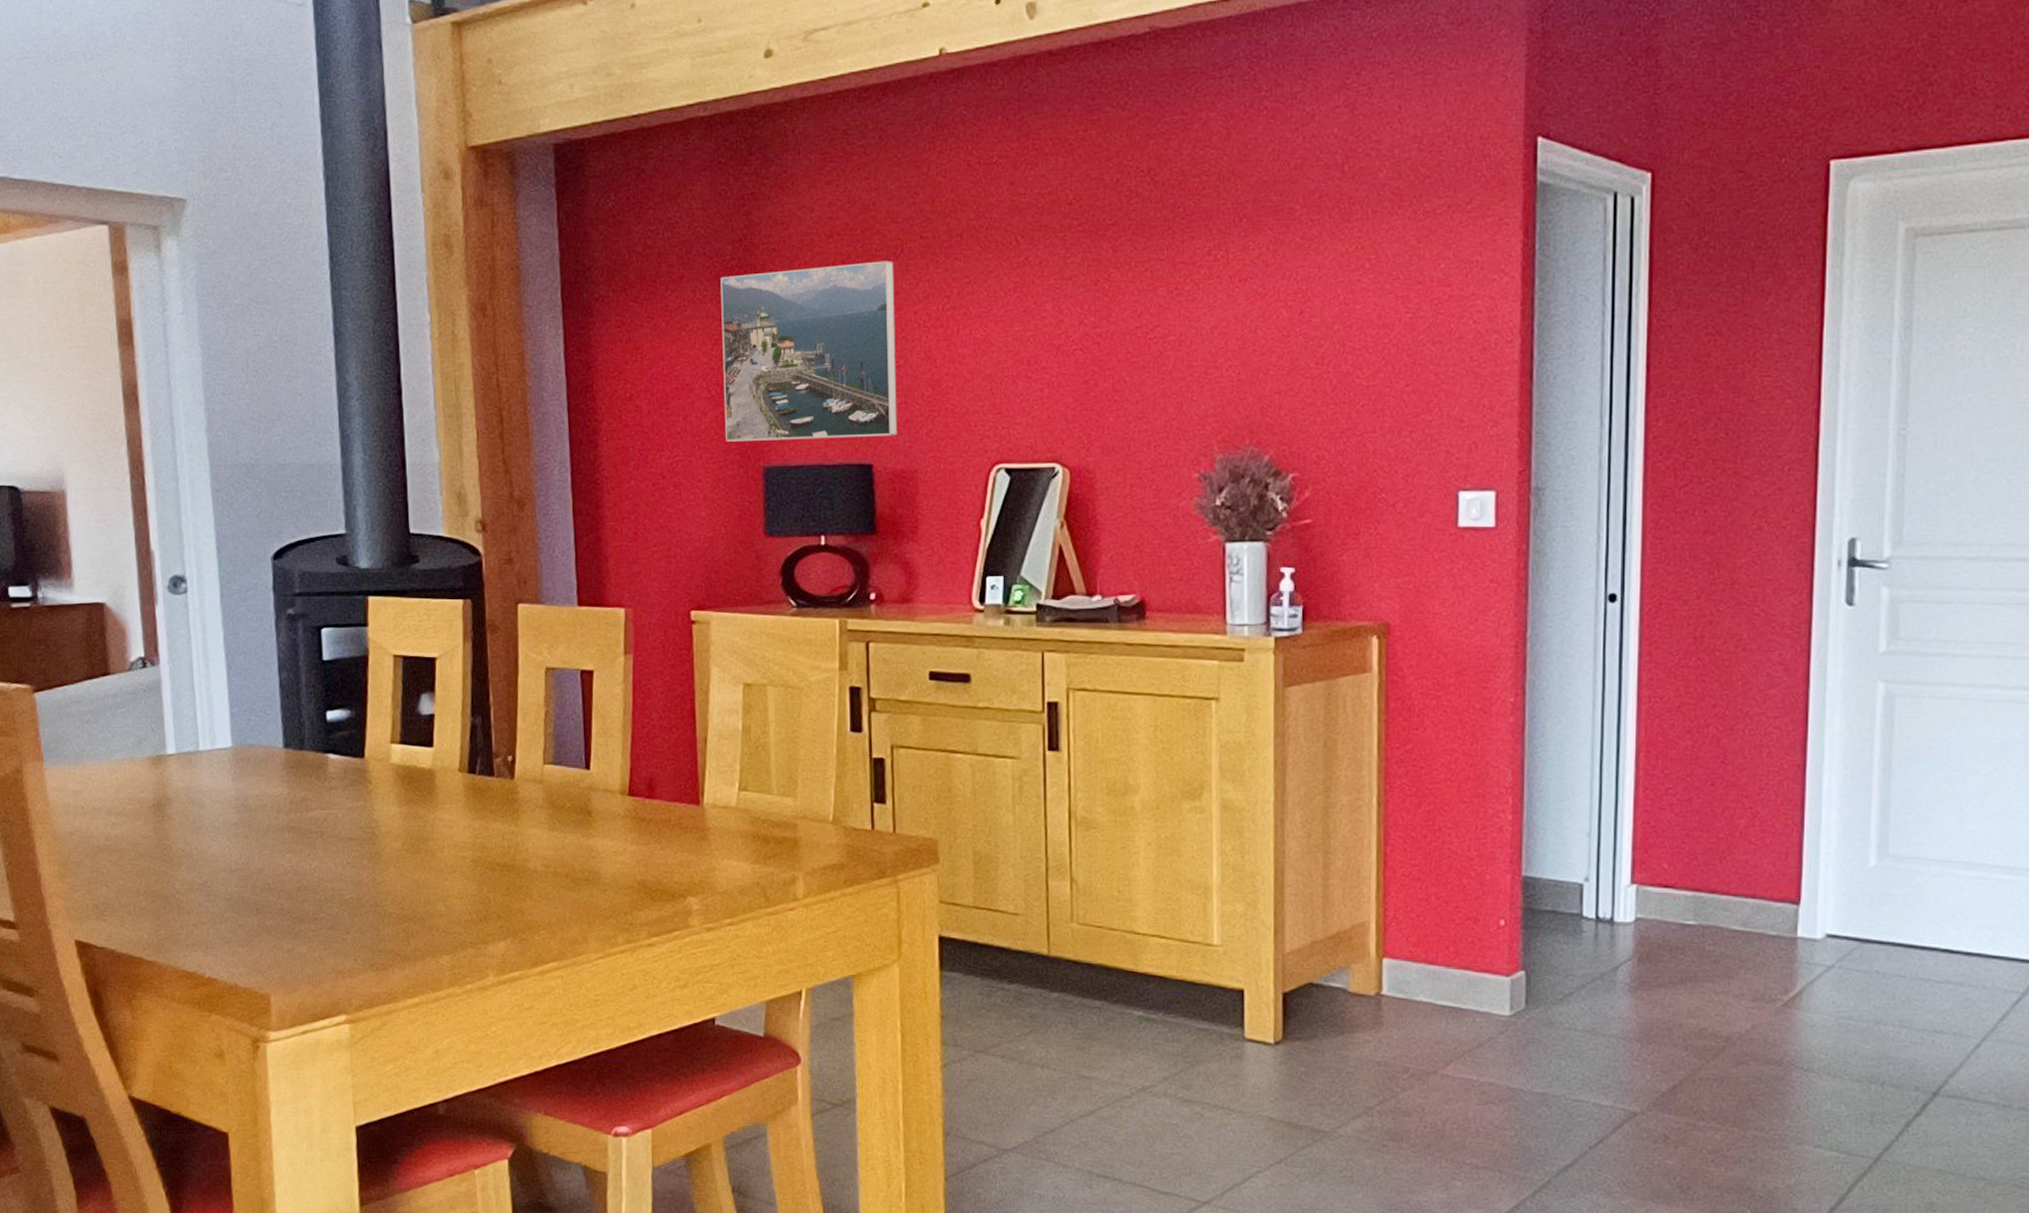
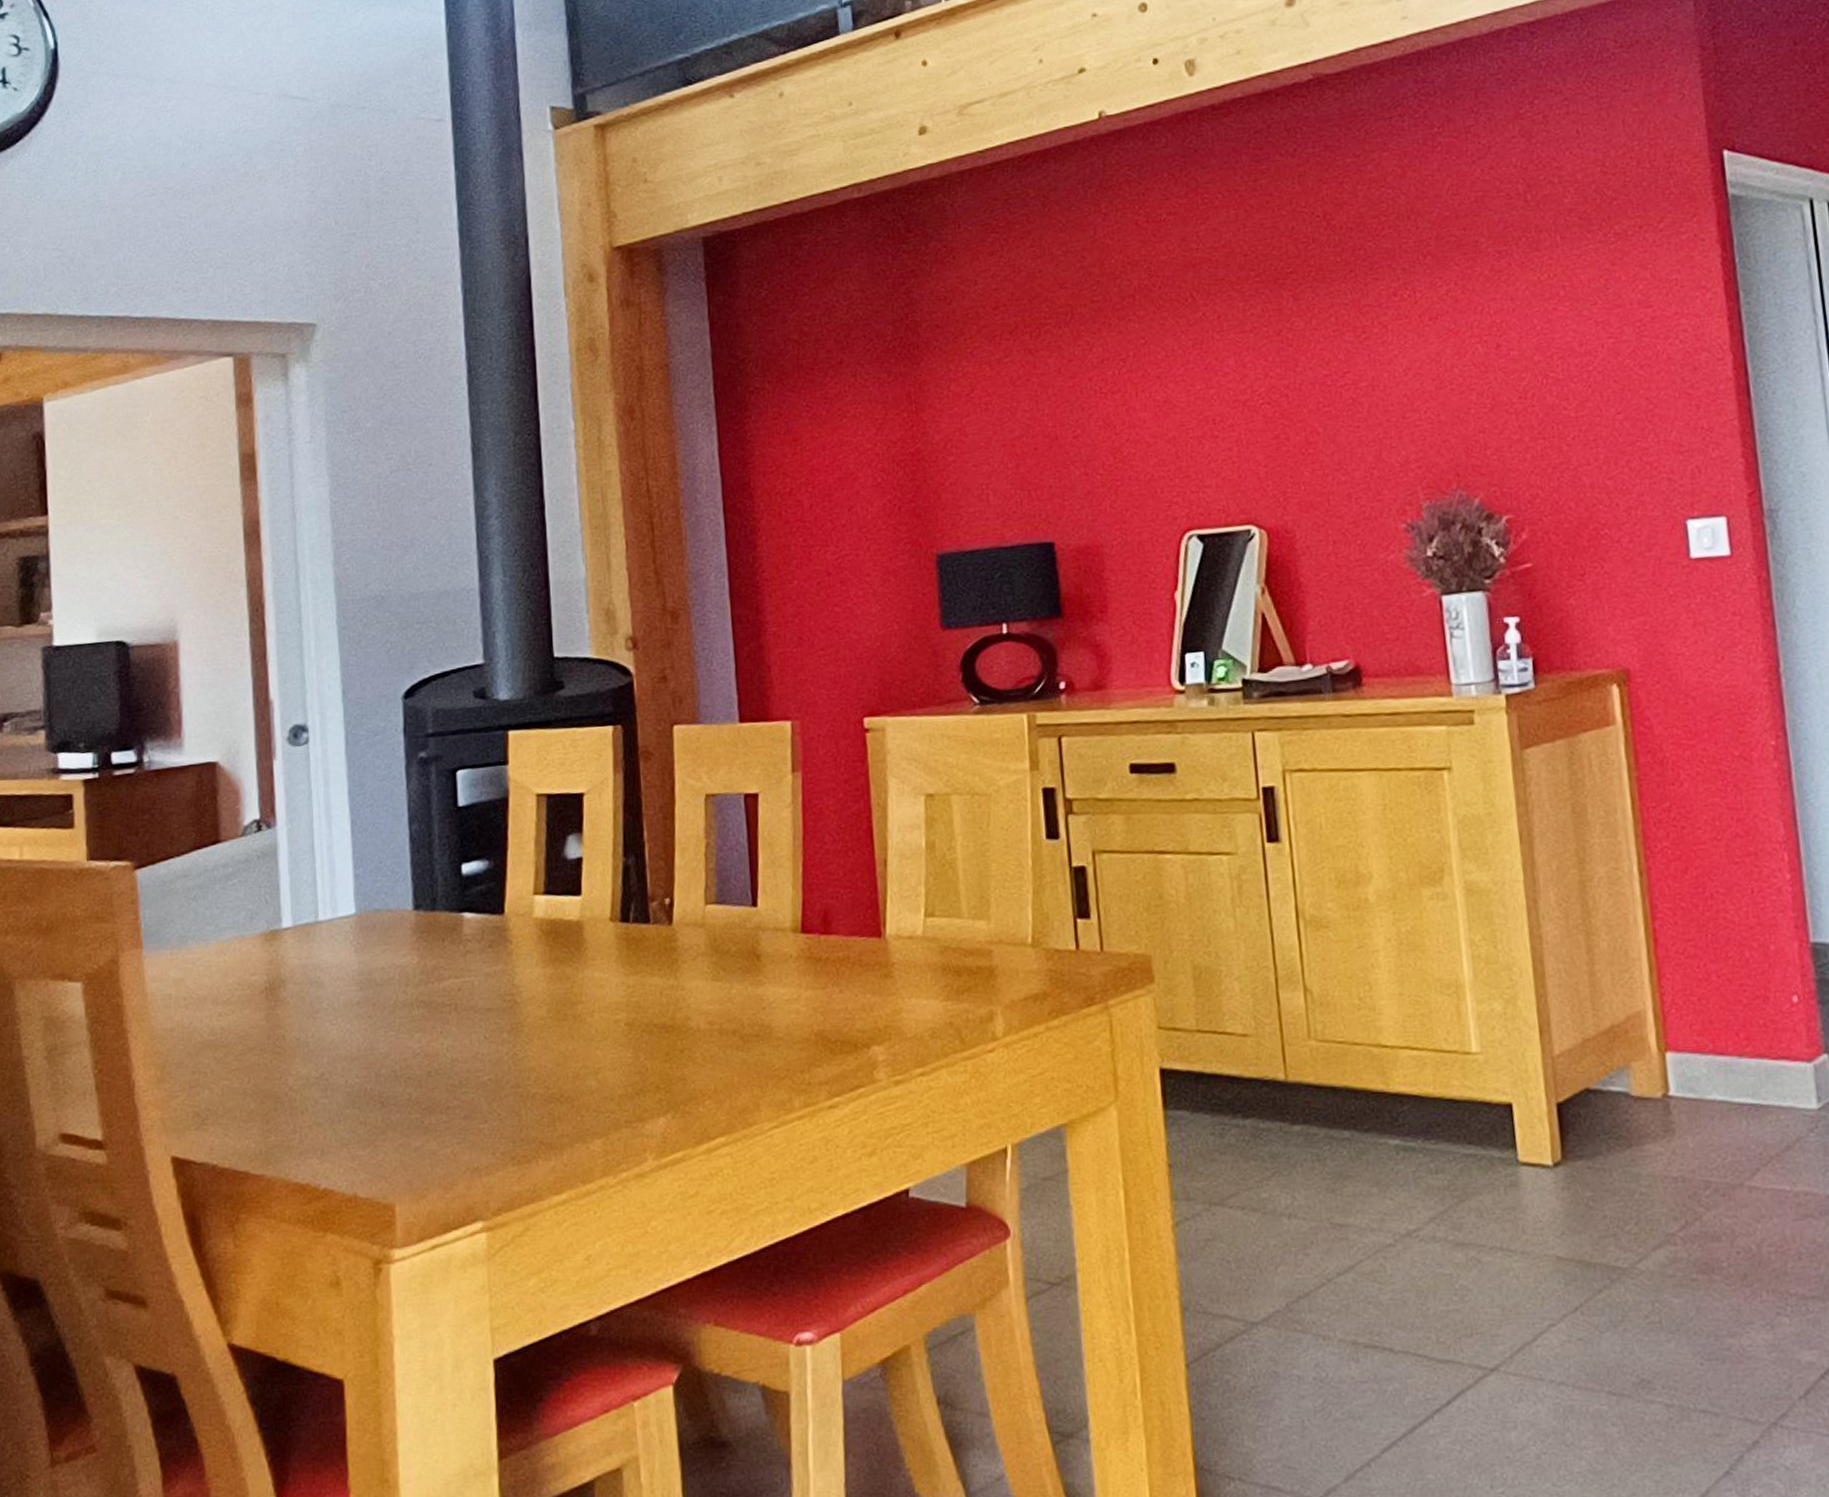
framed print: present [720,261,898,442] -> none [882,328,1079,531]

